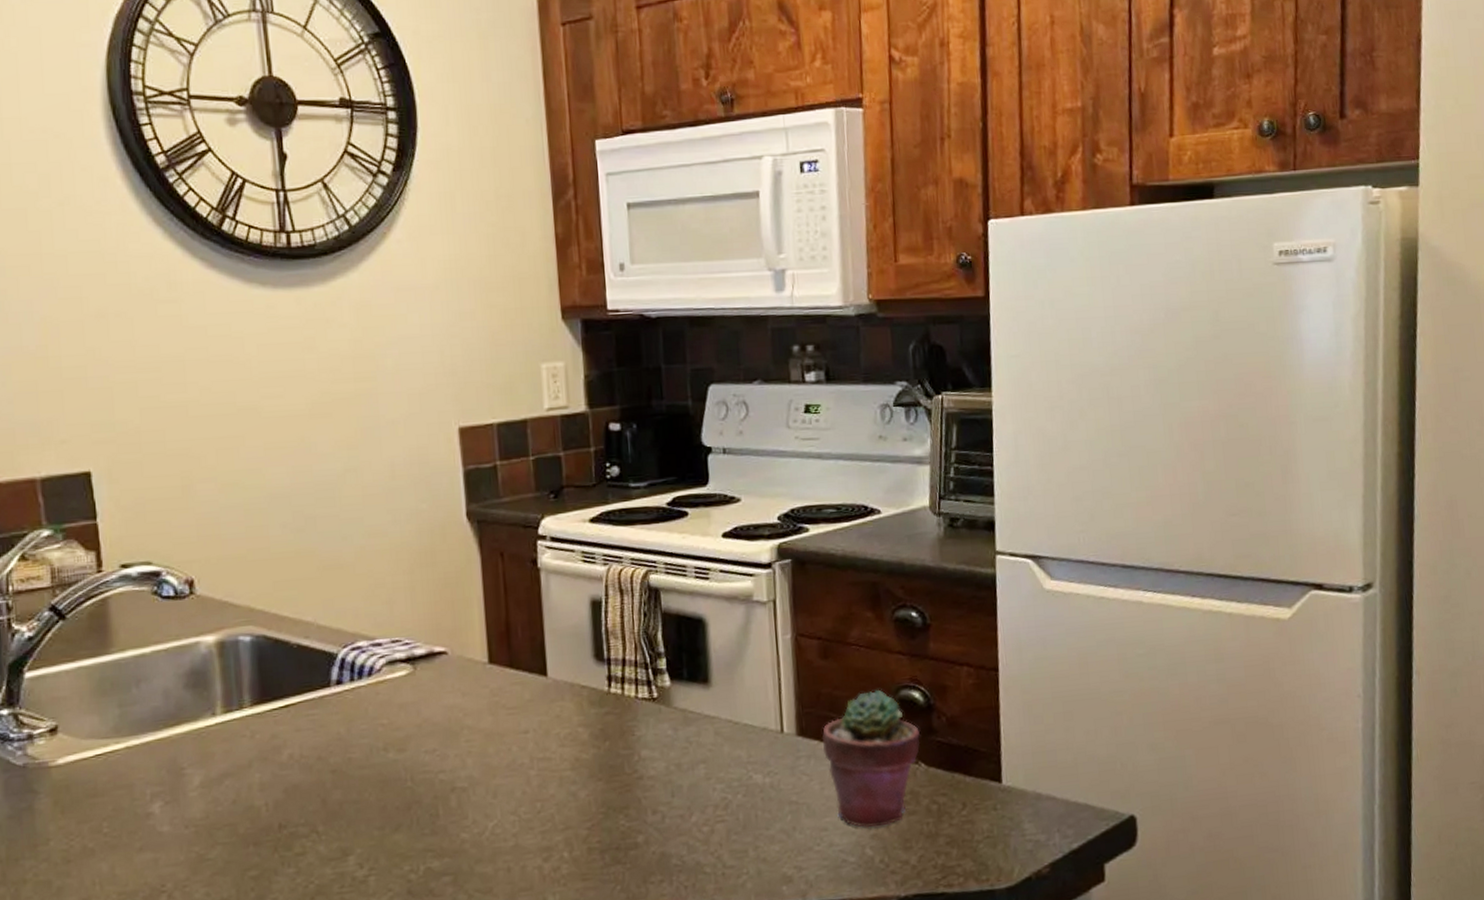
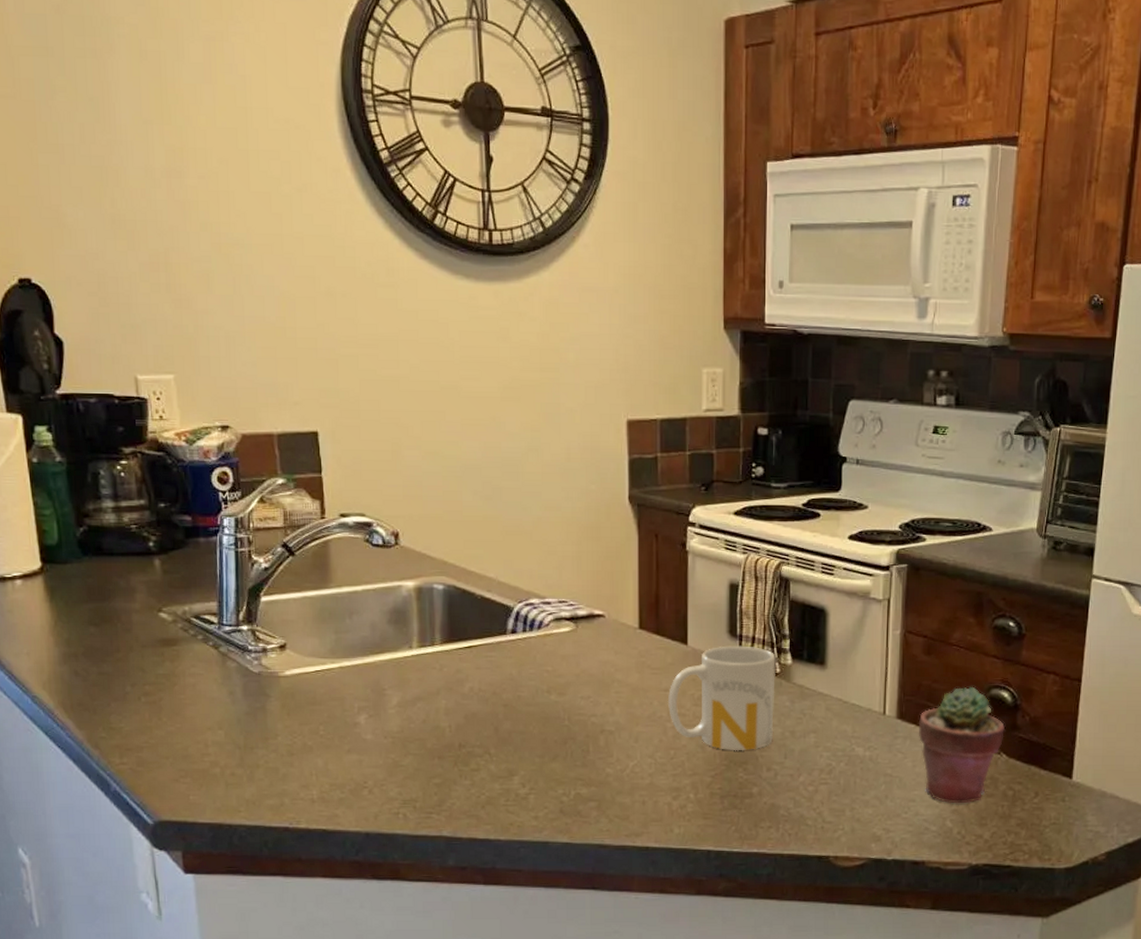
mug: none [528,670,656,795] -> present [667,645,776,751]

